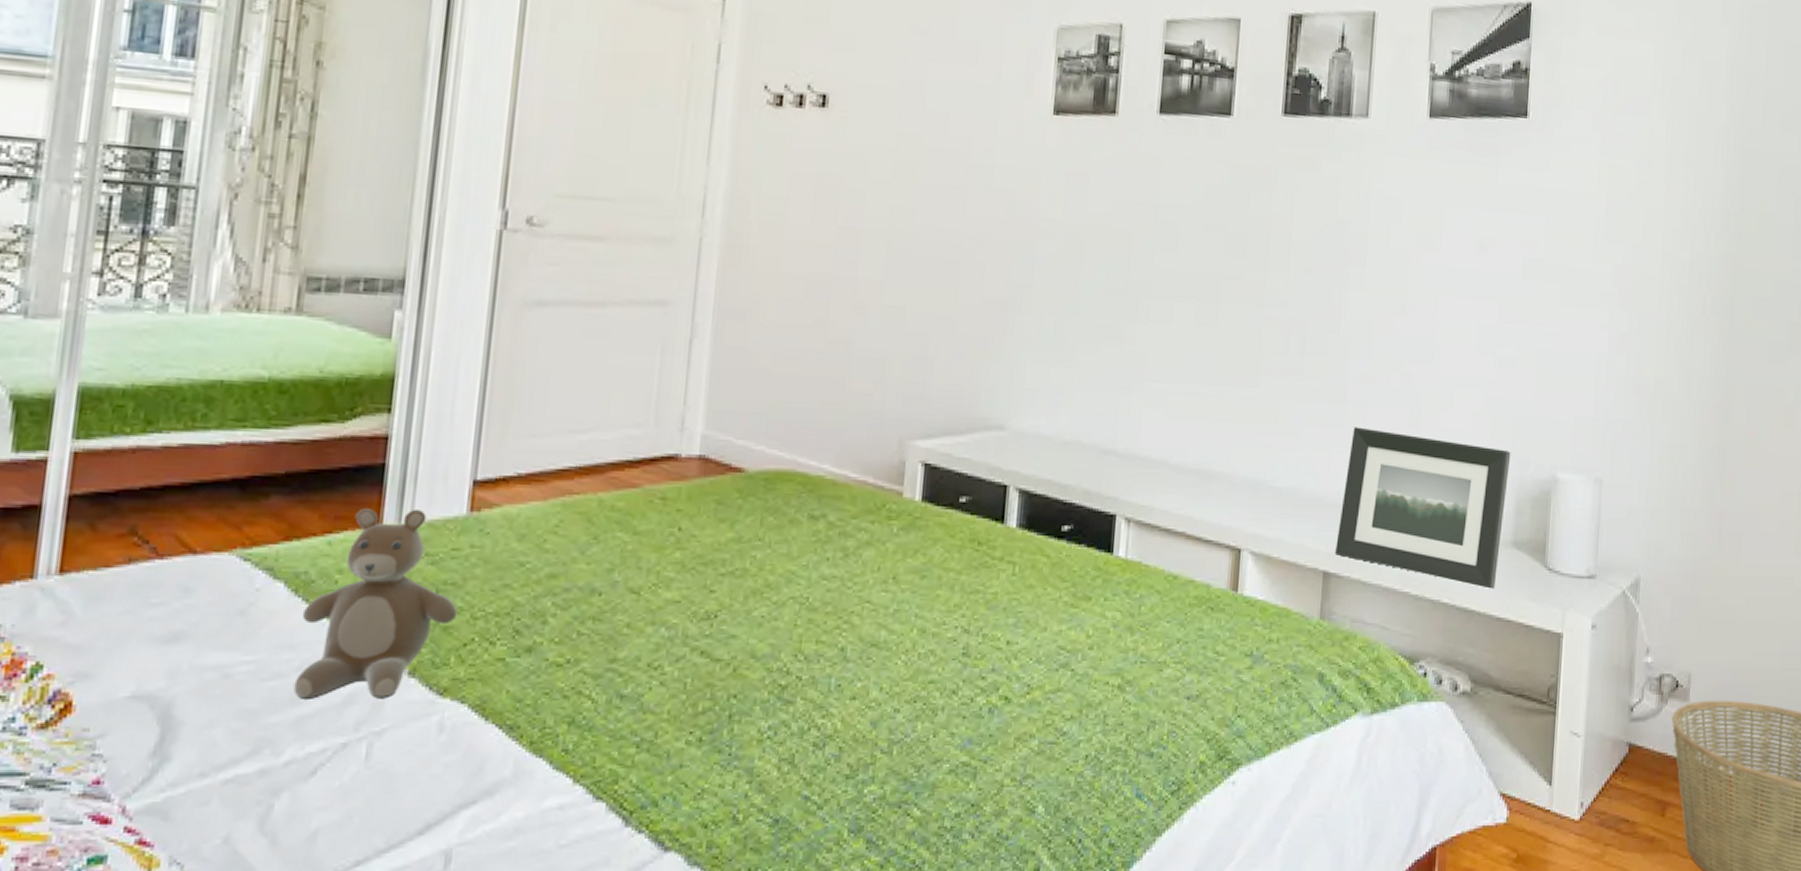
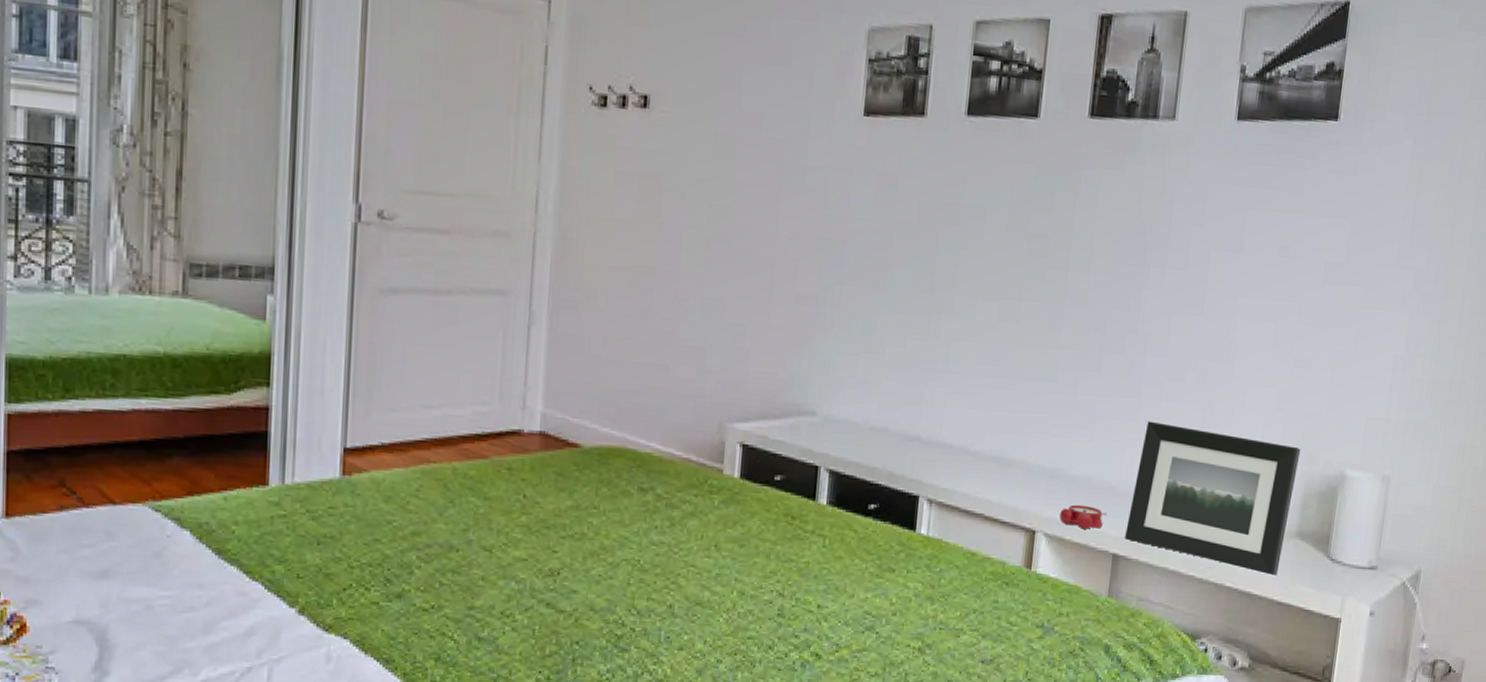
bear: present [293,508,458,699] -> none [204,470,337,632]
alarm clock: none [1266,518,1315,545] -> present [1059,504,1107,529]

